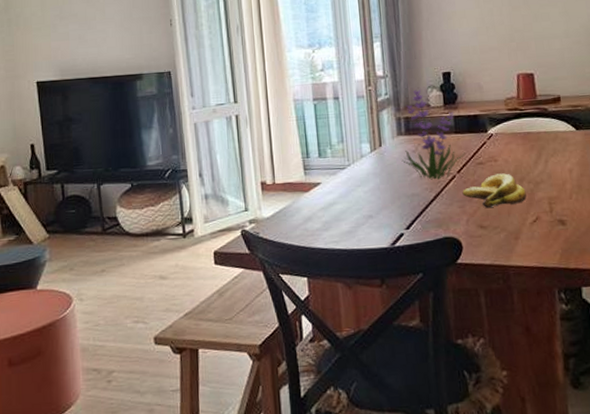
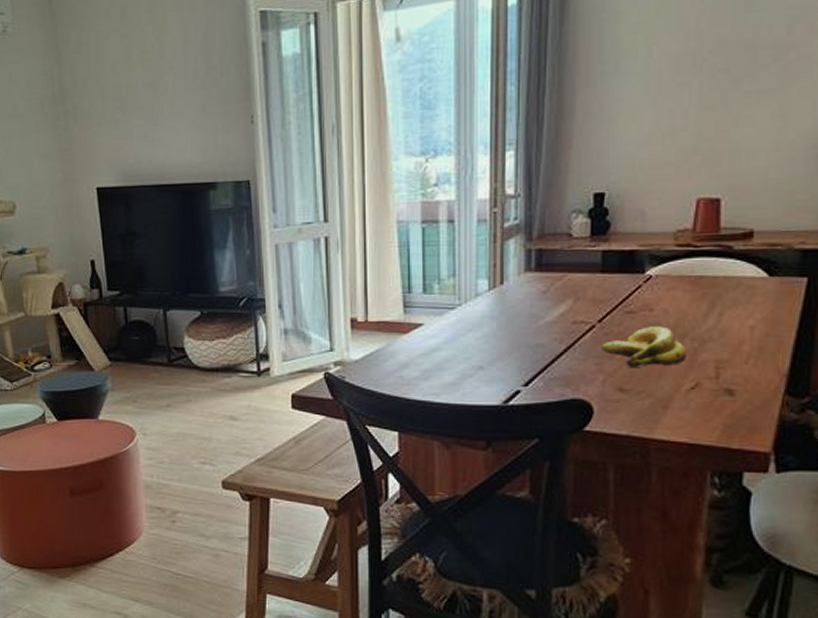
plant: present [401,89,465,180] -> none [527,214,611,329]

